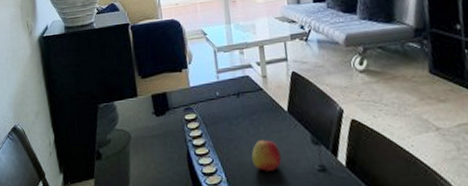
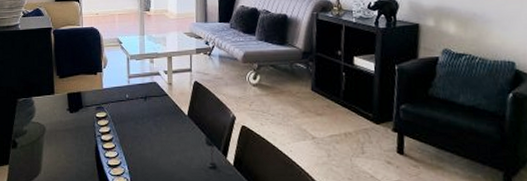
apple: present [251,140,282,171] -> none [152,139,179,166]

